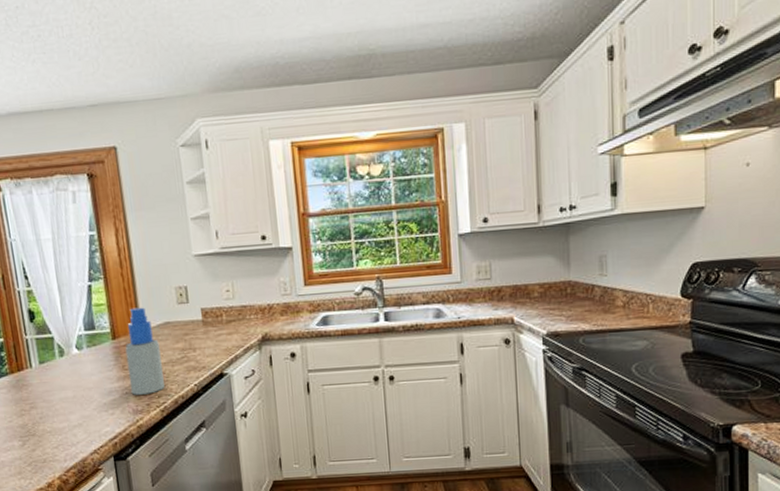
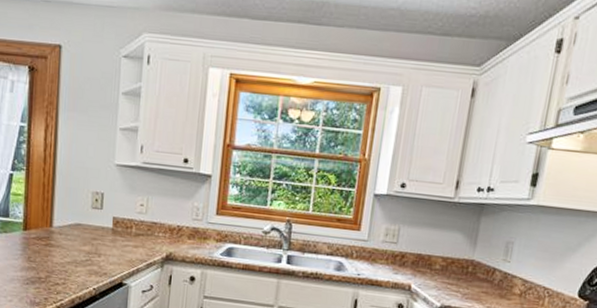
spray bottle: present [125,307,165,395] -> none [32,203,67,289]

